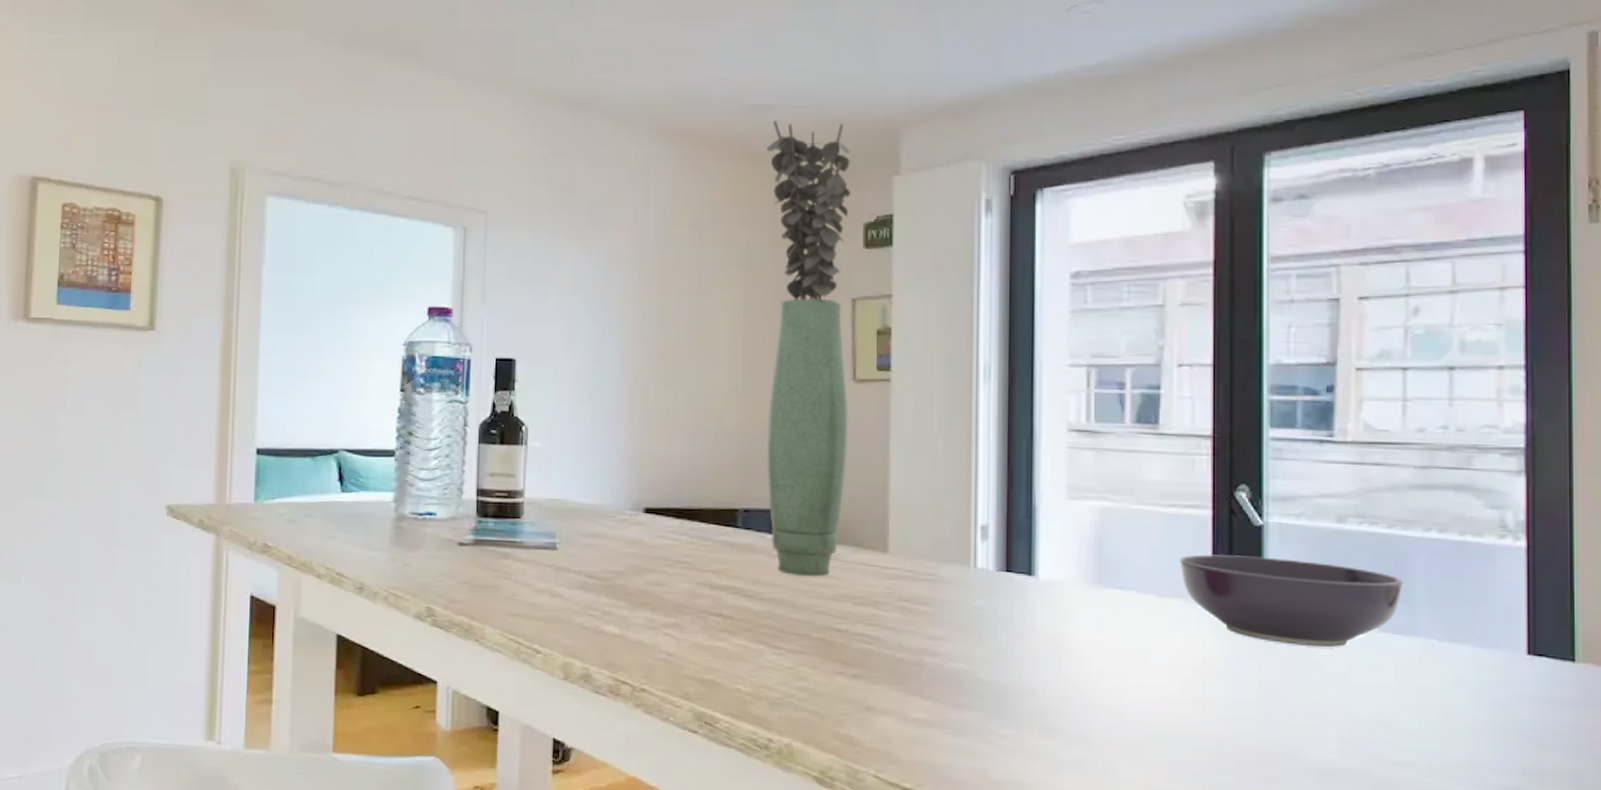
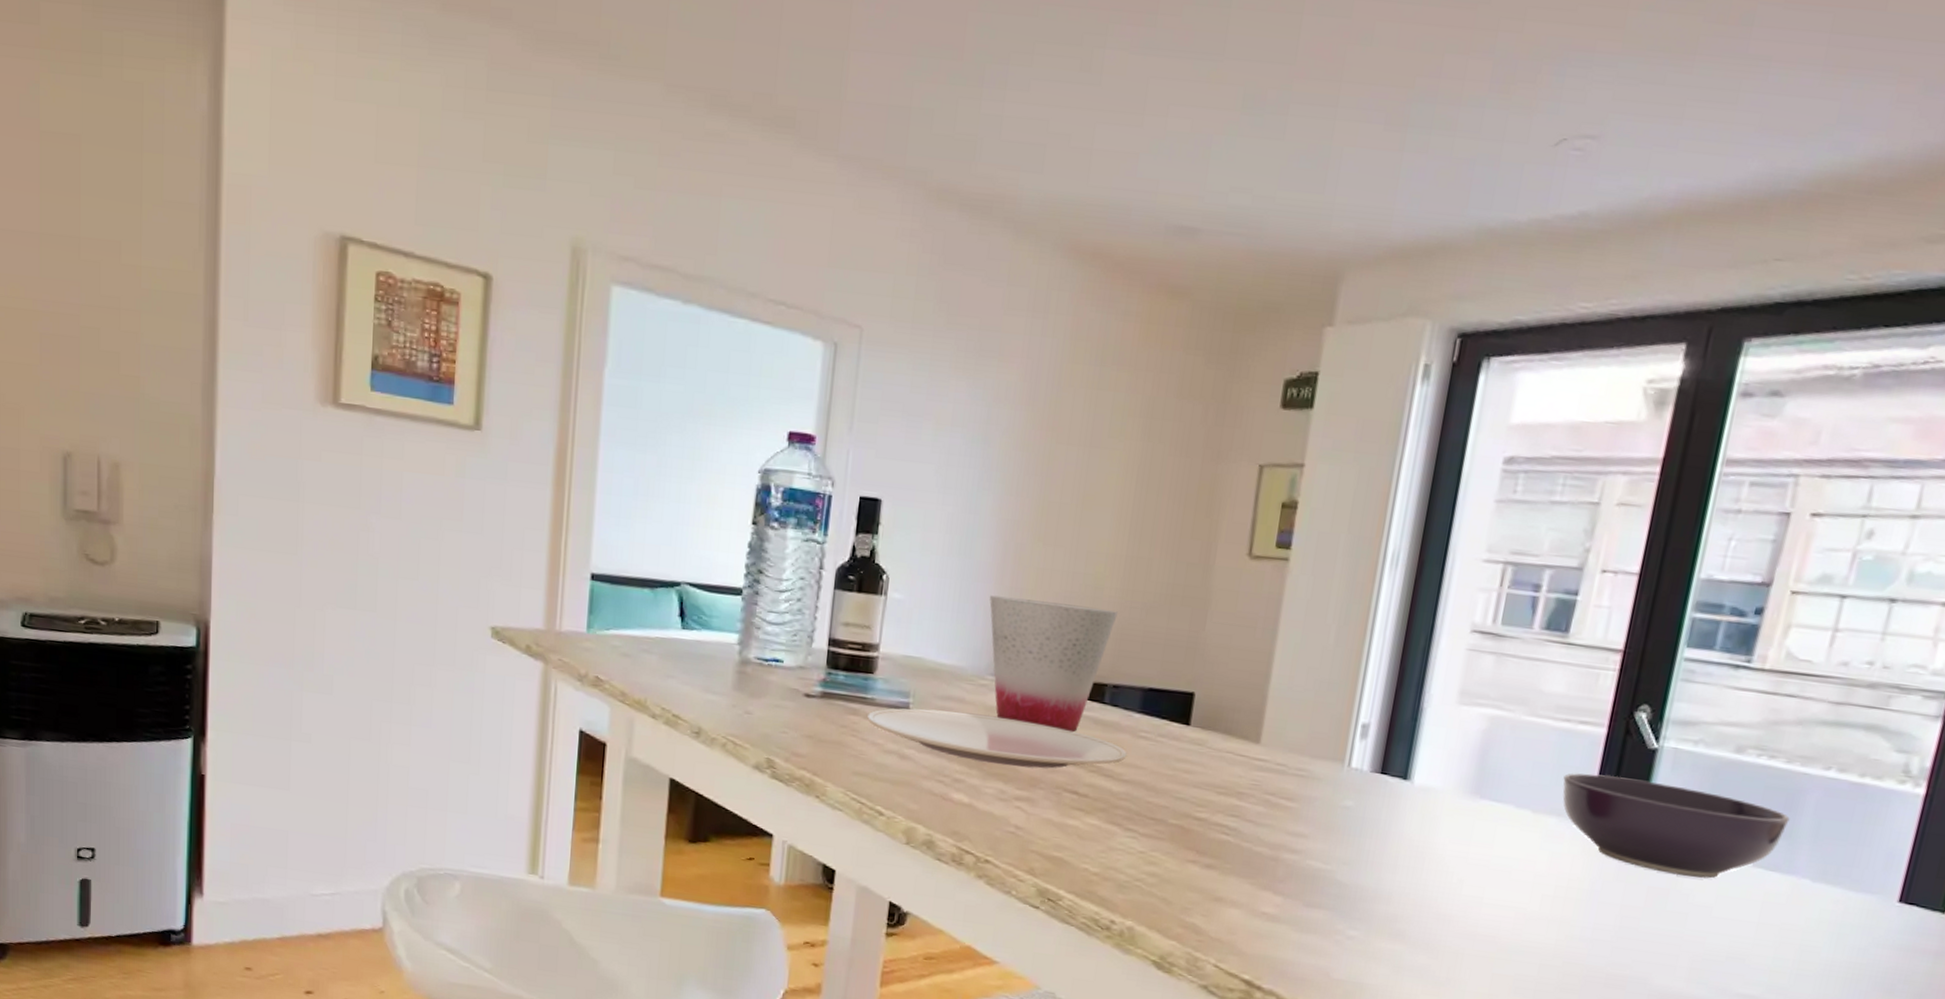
plate: none [518,547,764,595] -> present [867,708,1127,769]
cup: none [622,436,740,558] -> present [989,595,1118,733]
vase: present [766,121,851,577] -> none [1138,248,1281,762]

